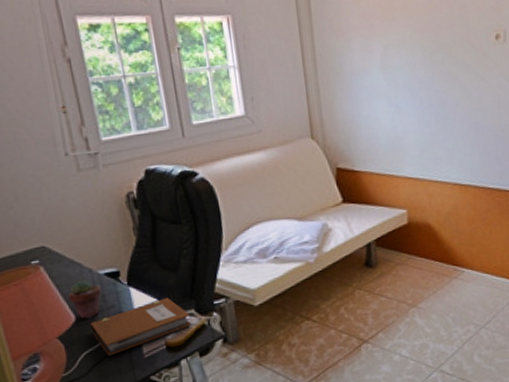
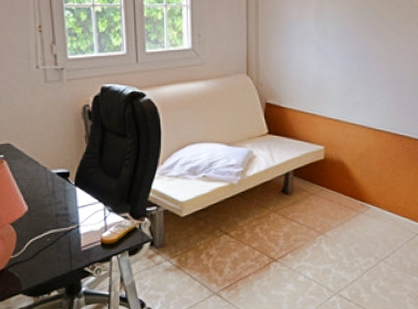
potted succulent: present [68,279,102,319] -> none [24,176,52,210]
notebook: present [90,298,192,356] -> none [39,200,125,245]

